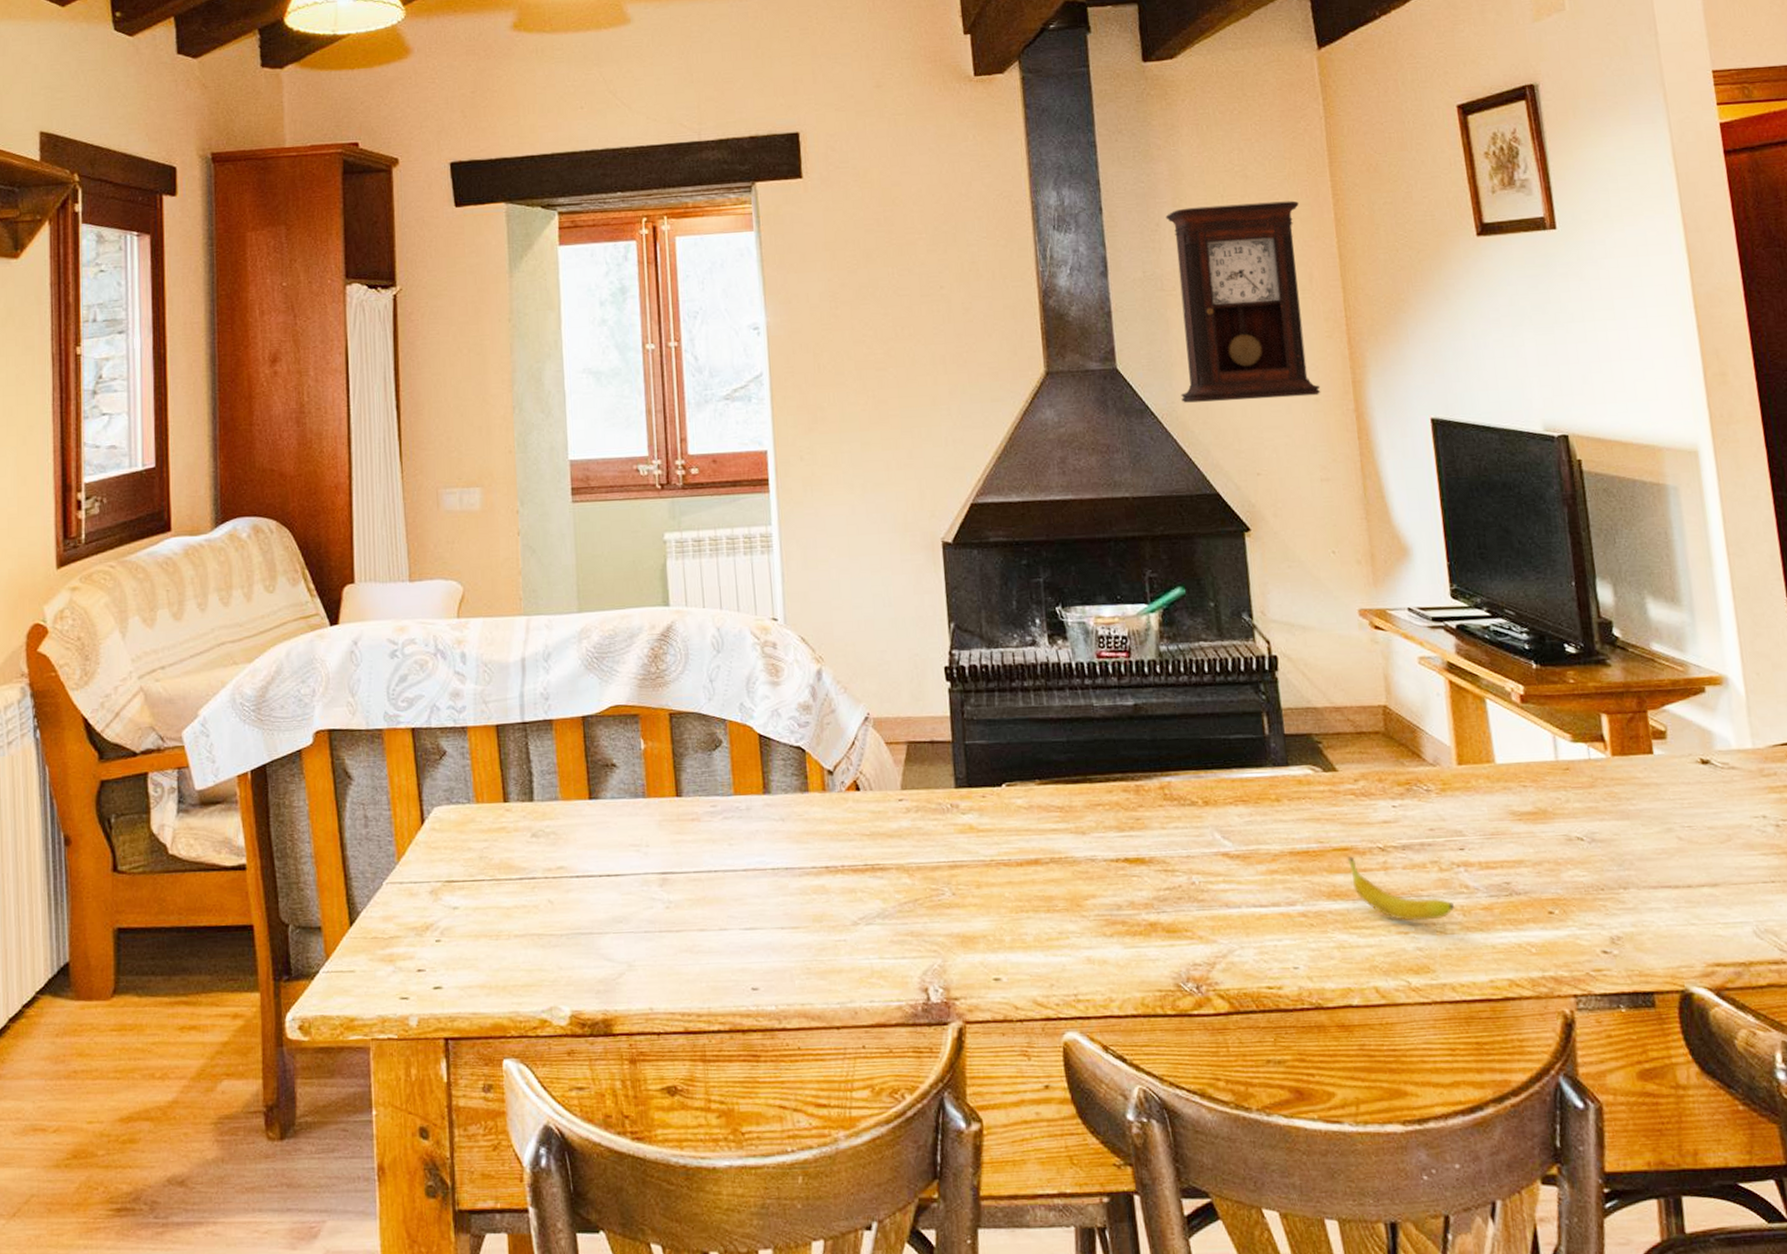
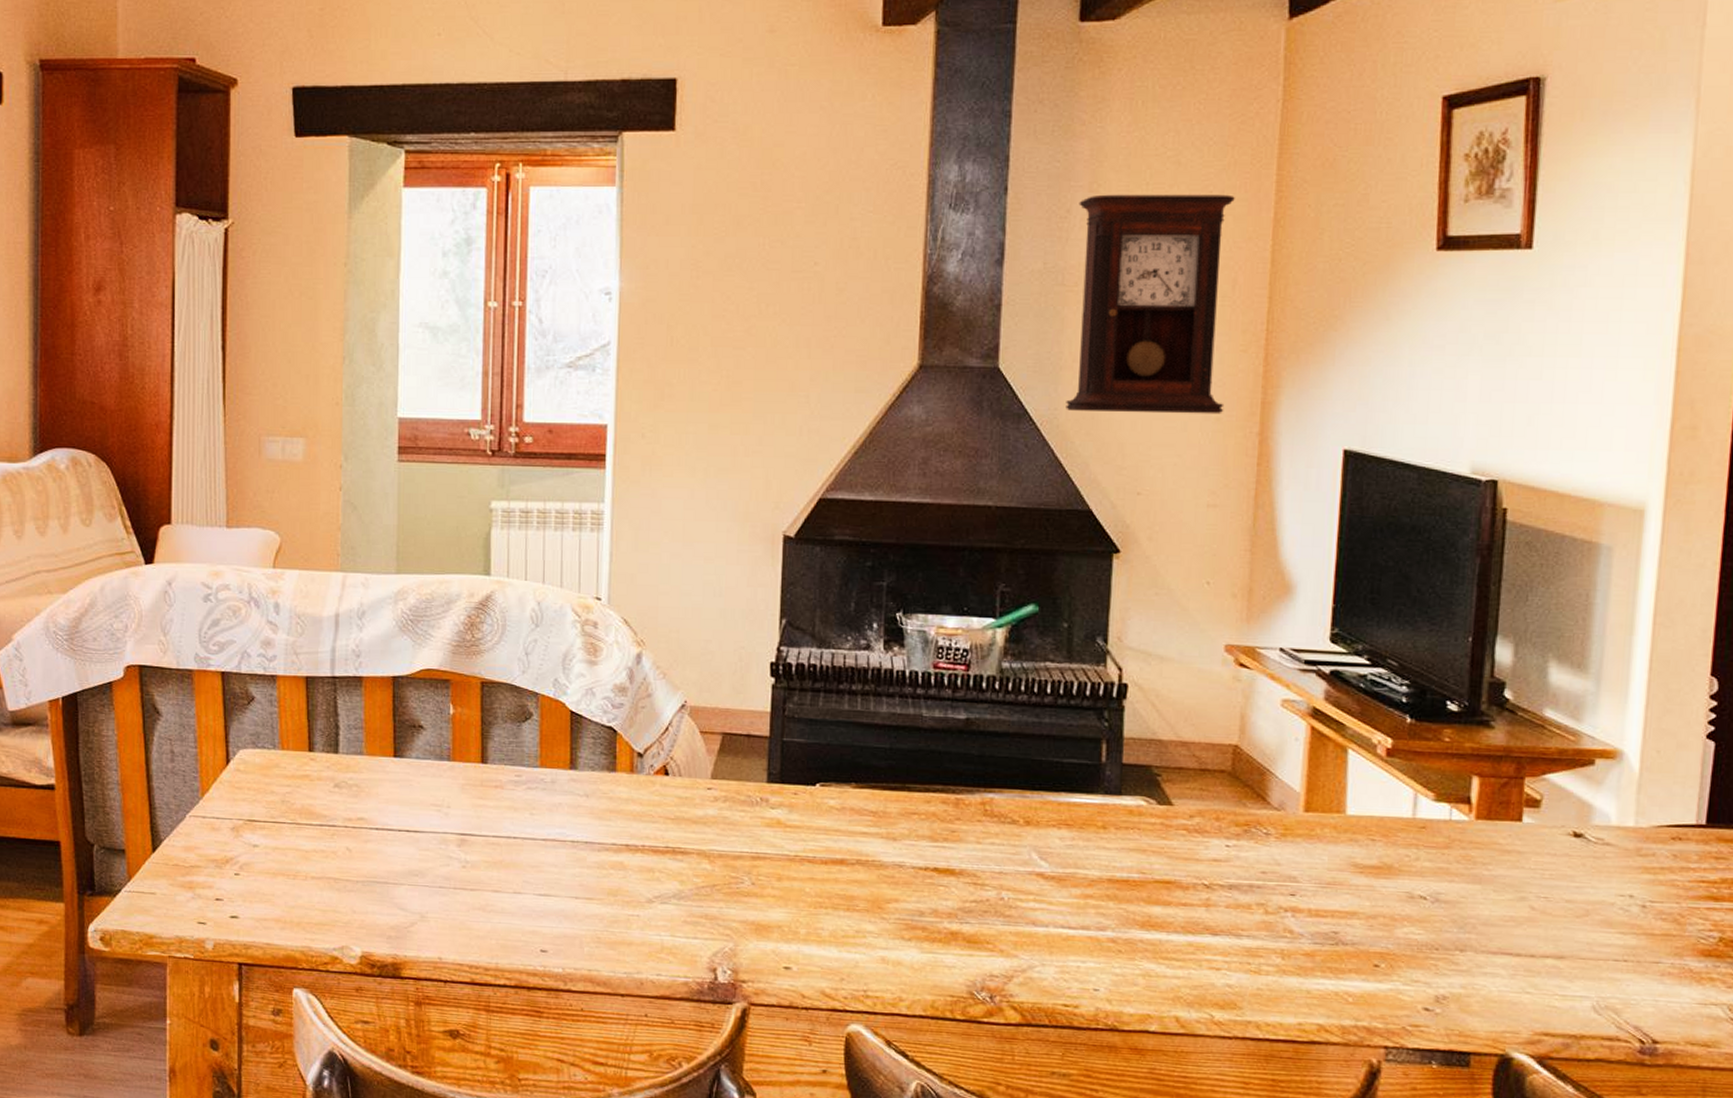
fruit: present [1348,856,1456,921] -> none [1169,890,1275,960]

